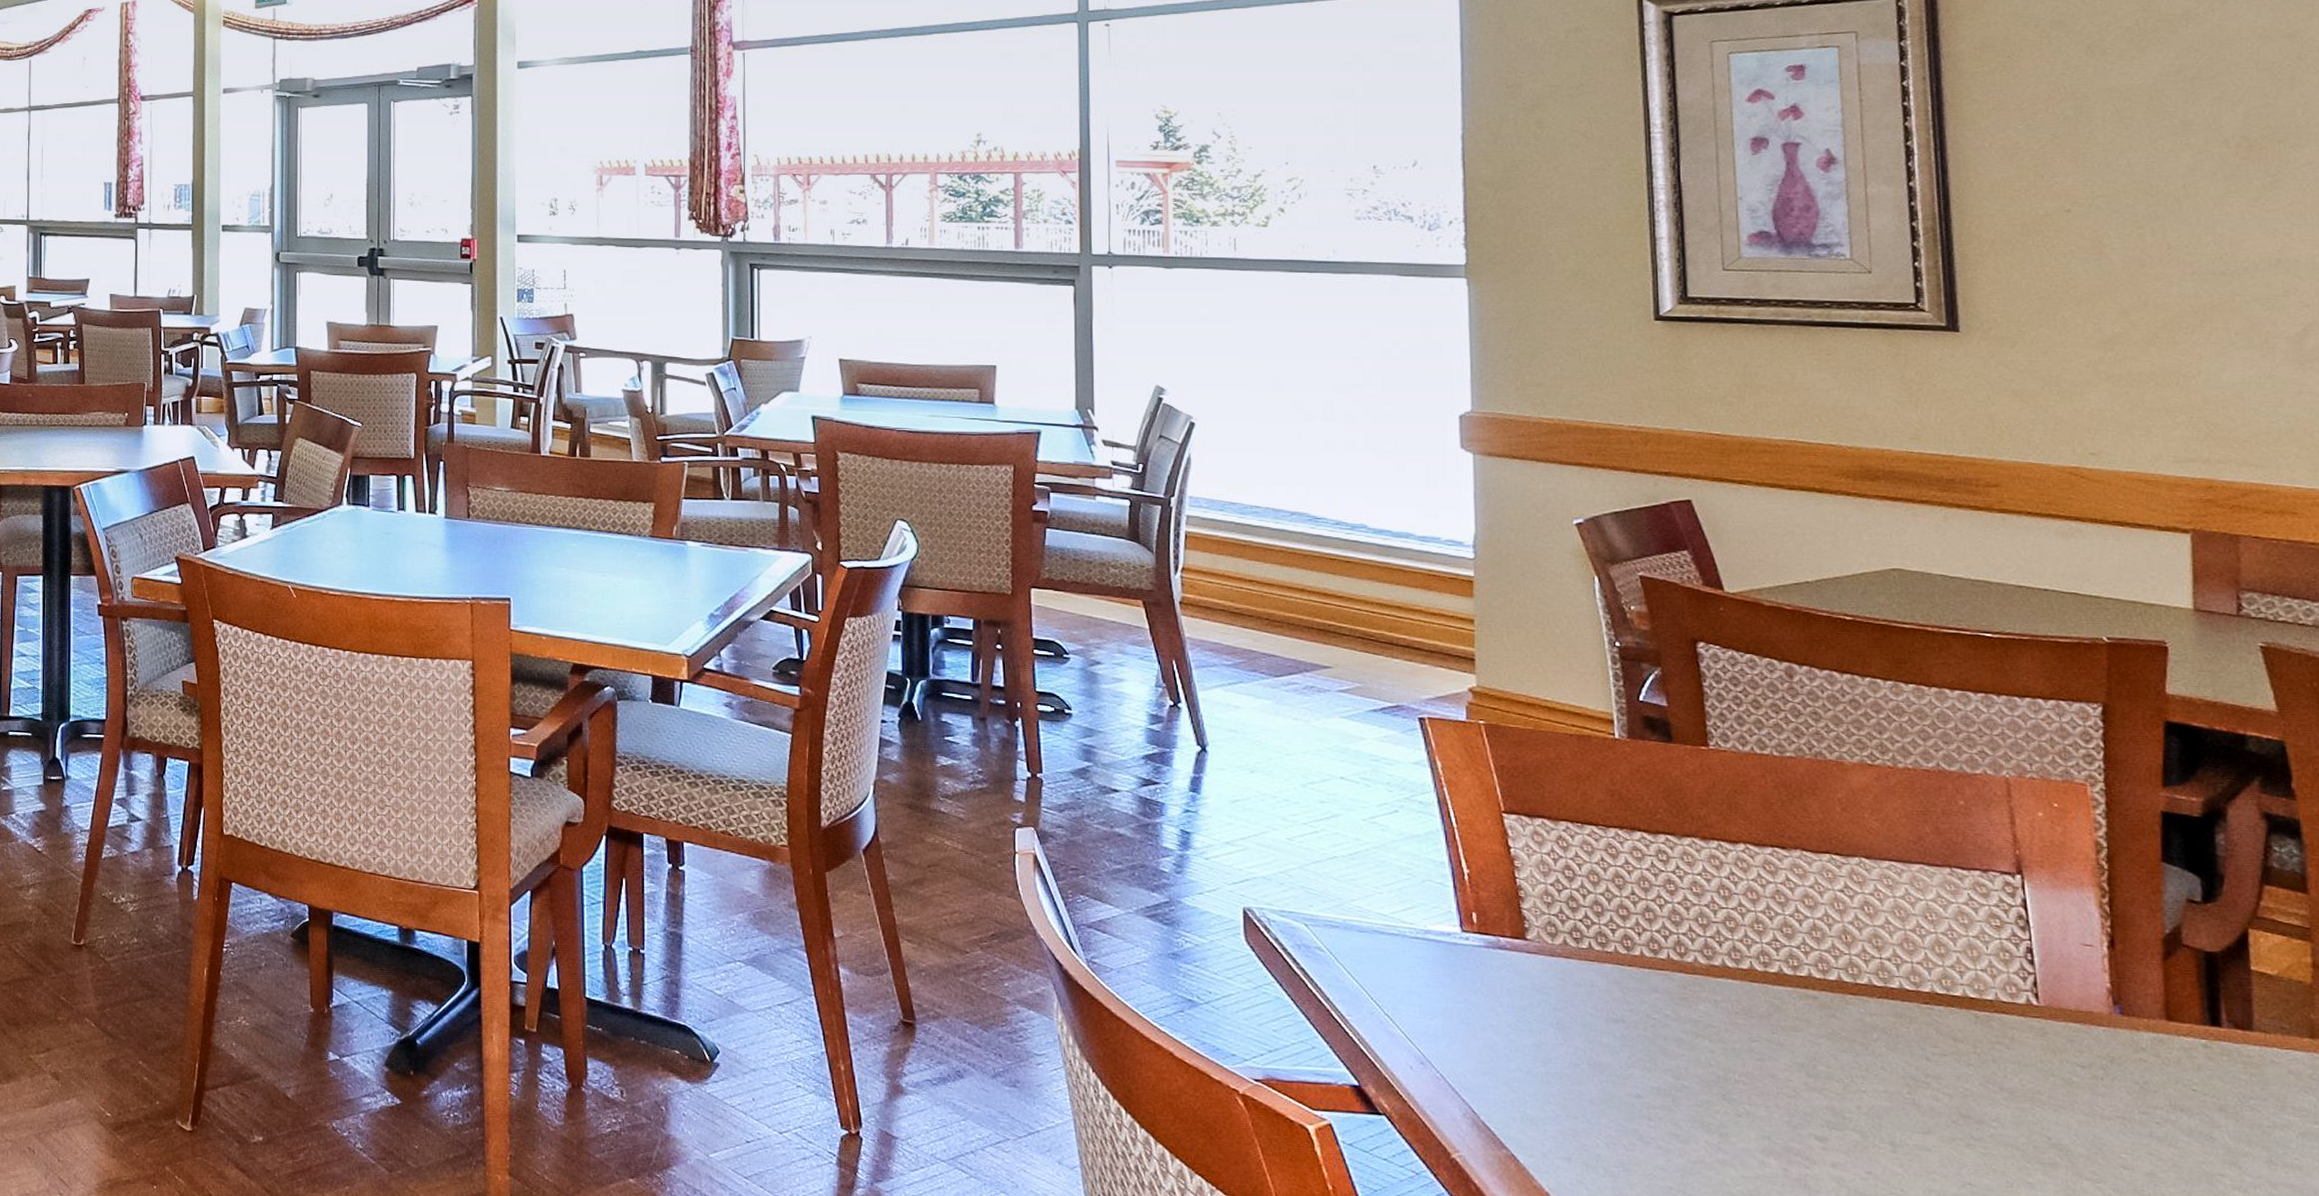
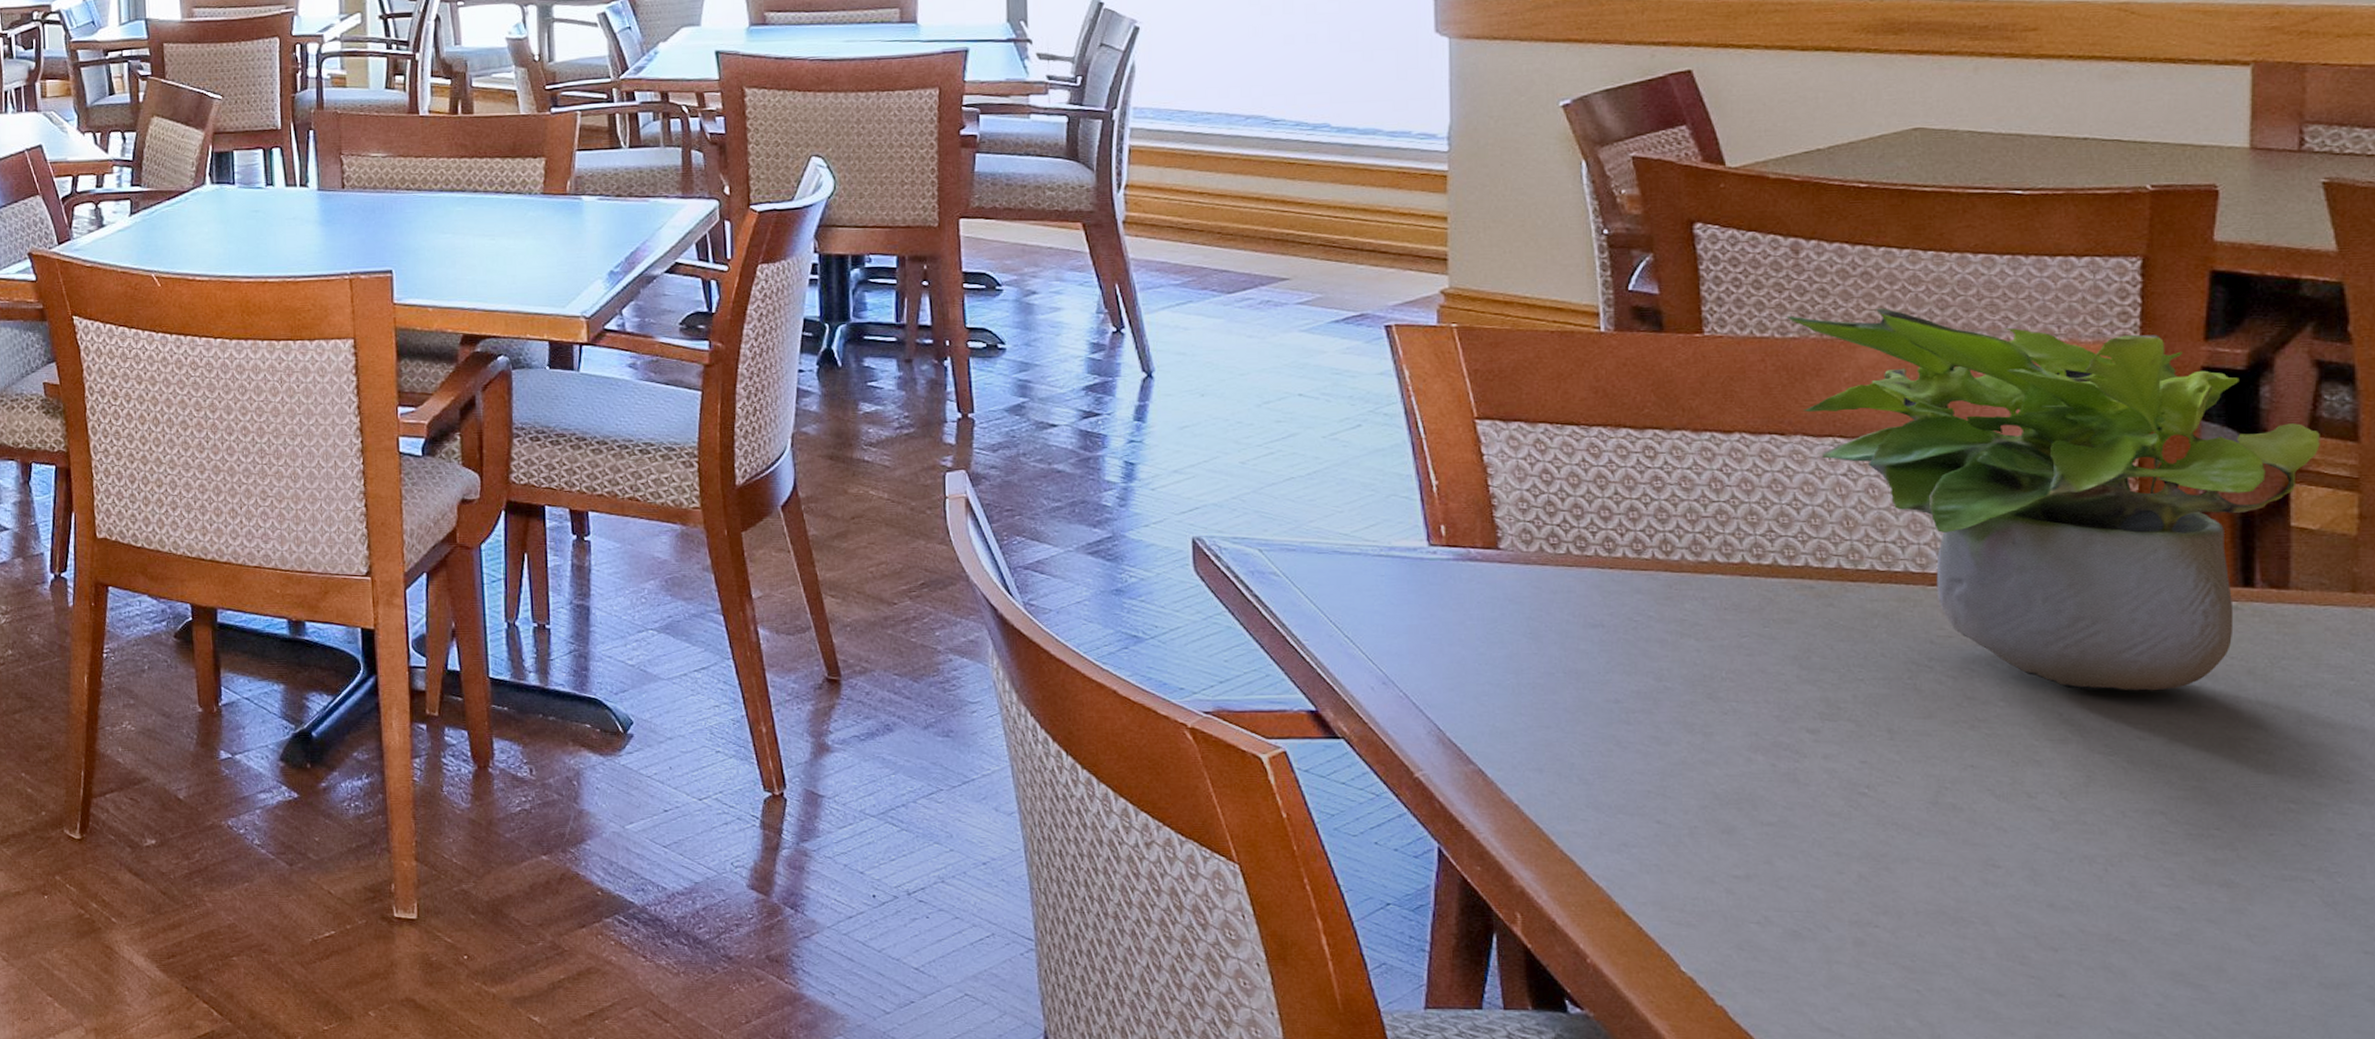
potted plant: none [1783,734,2273,1122] -> present [1786,308,2320,691]

